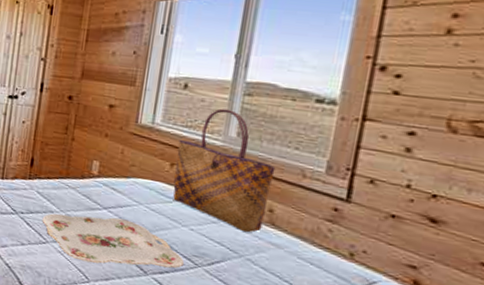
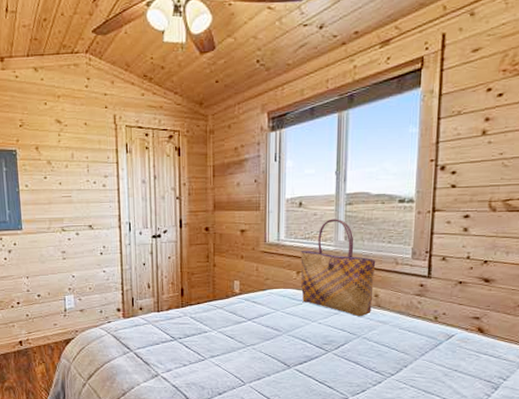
serving tray: present [42,213,185,268] -> none [198,326,318,367]

